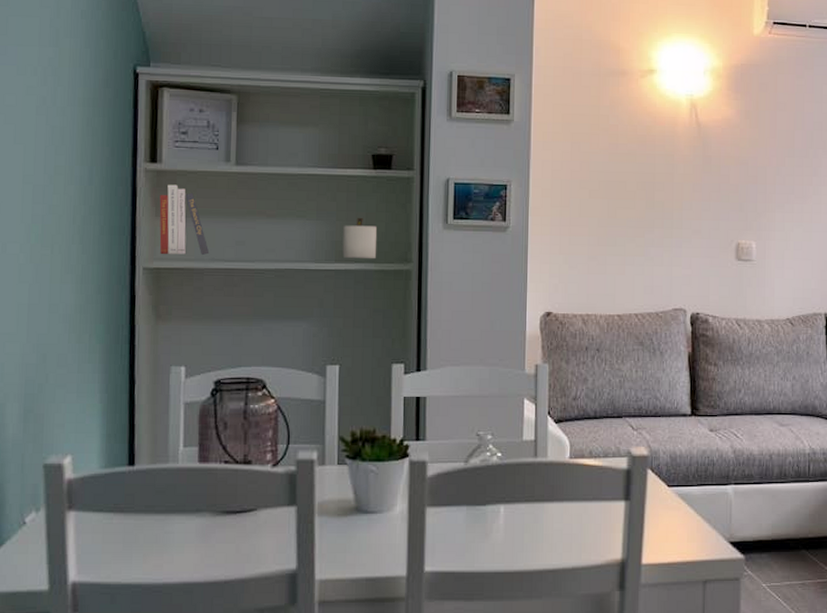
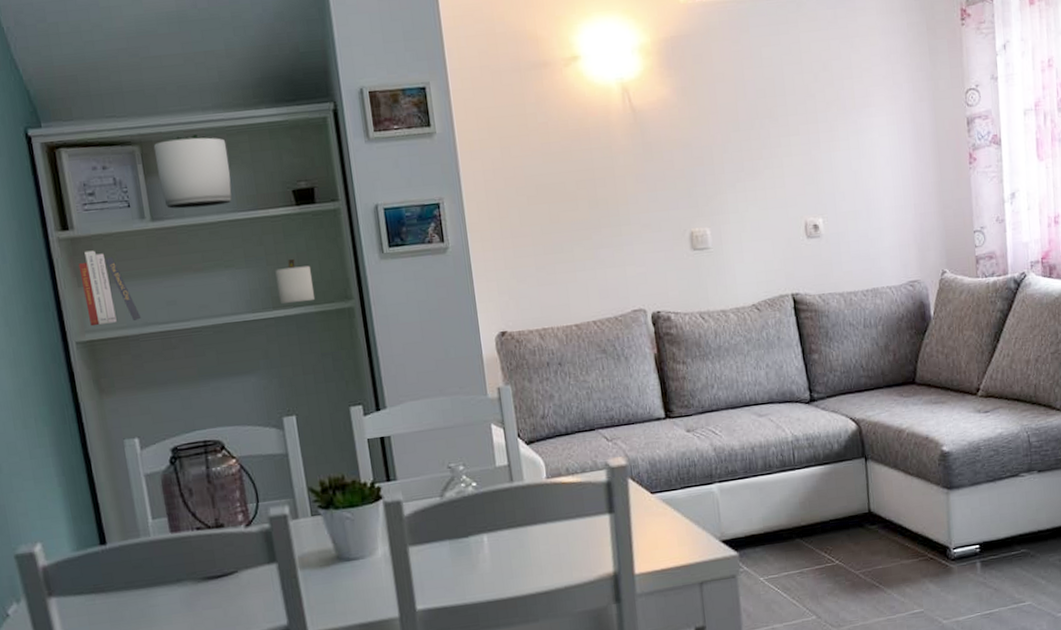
planter: none [249,92,318,159] -> present [153,134,232,209]

